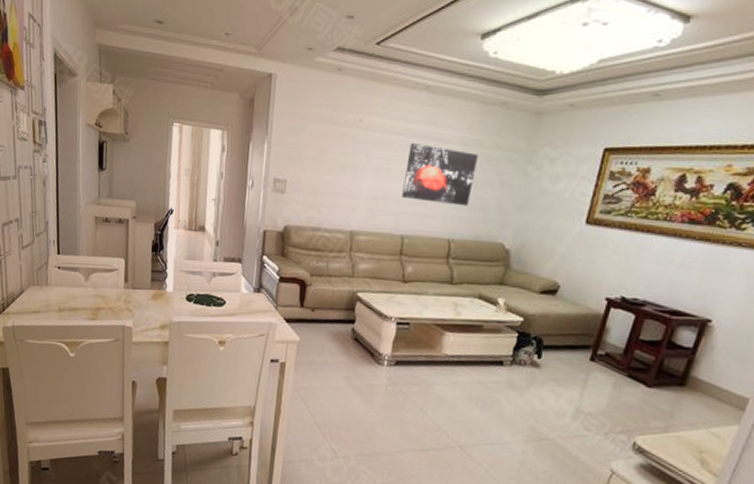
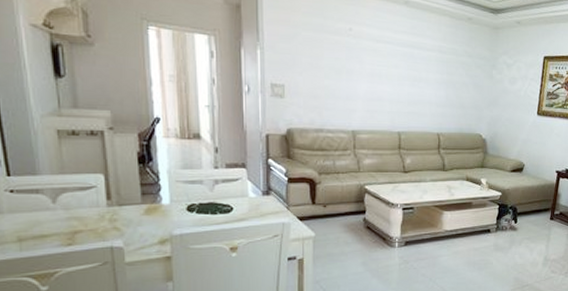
wall art: present [402,143,479,206] -> none [395,51,455,105]

